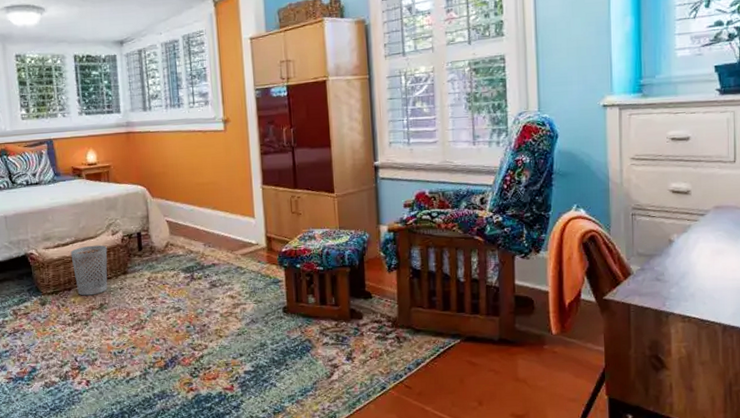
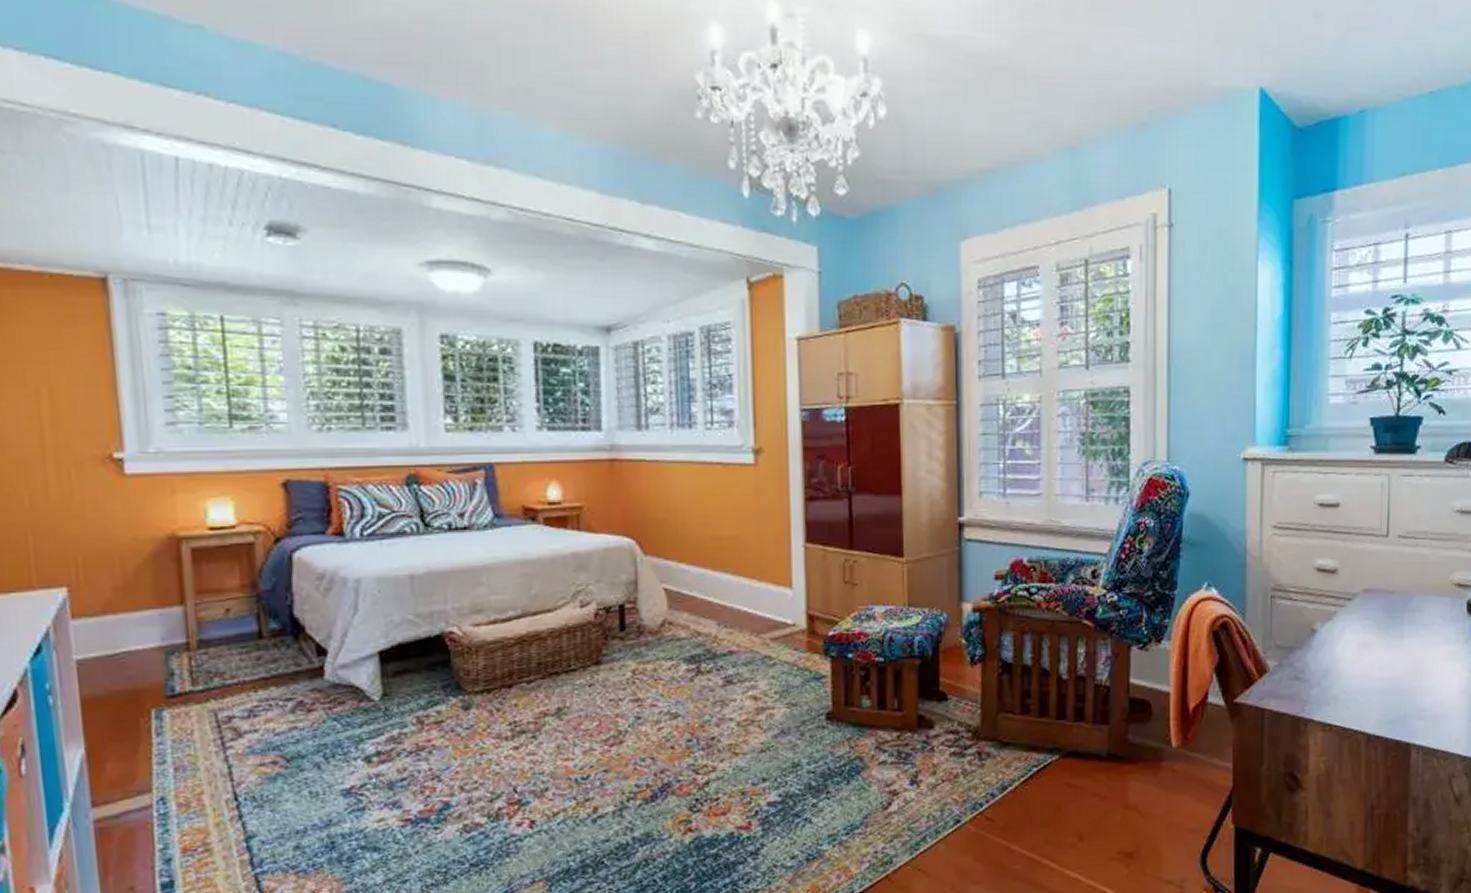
wastebasket: present [70,245,108,296] -> none [514,621,572,696]

